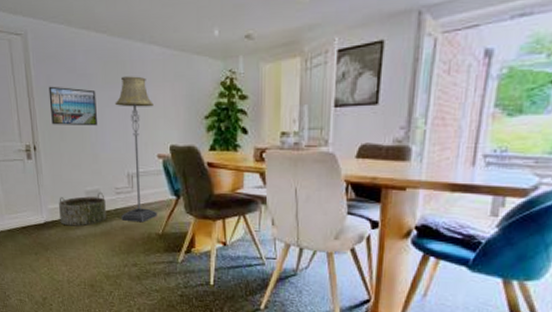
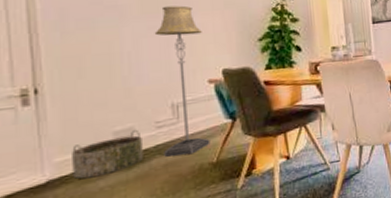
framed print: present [48,86,97,126] -> none [62,19,131,62]

